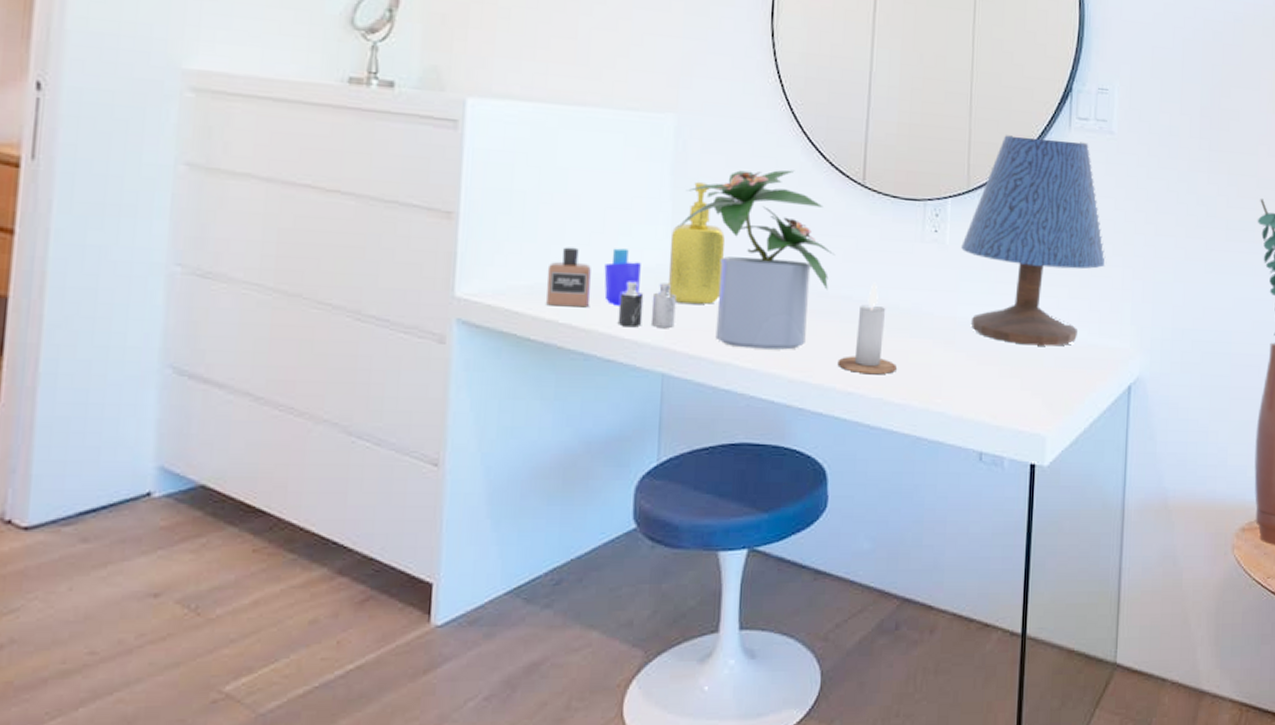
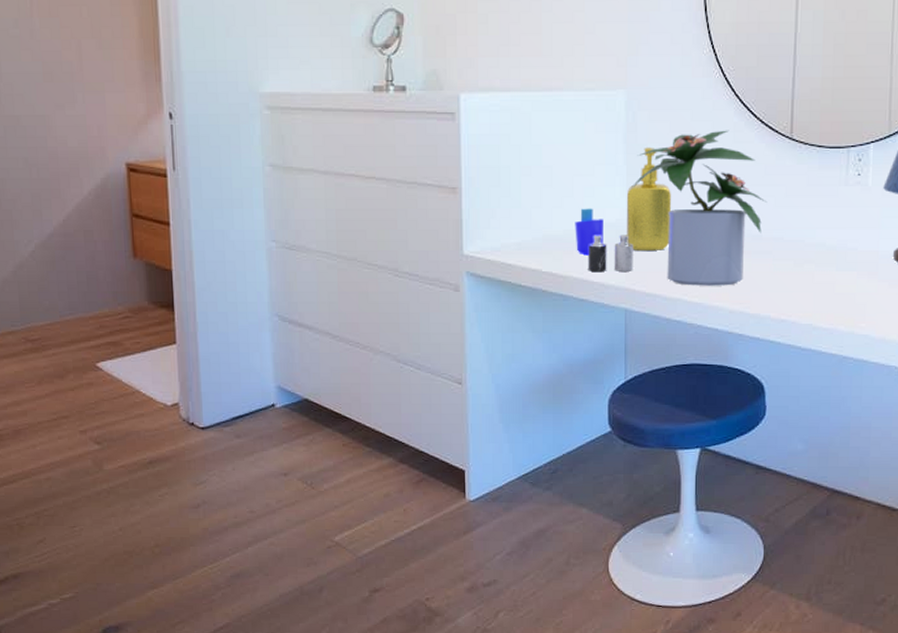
perfume: present [546,247,592,308] -> none [530,210,566,258]
candle: present [837,282,897,375] -> none [771,224,824,304]

